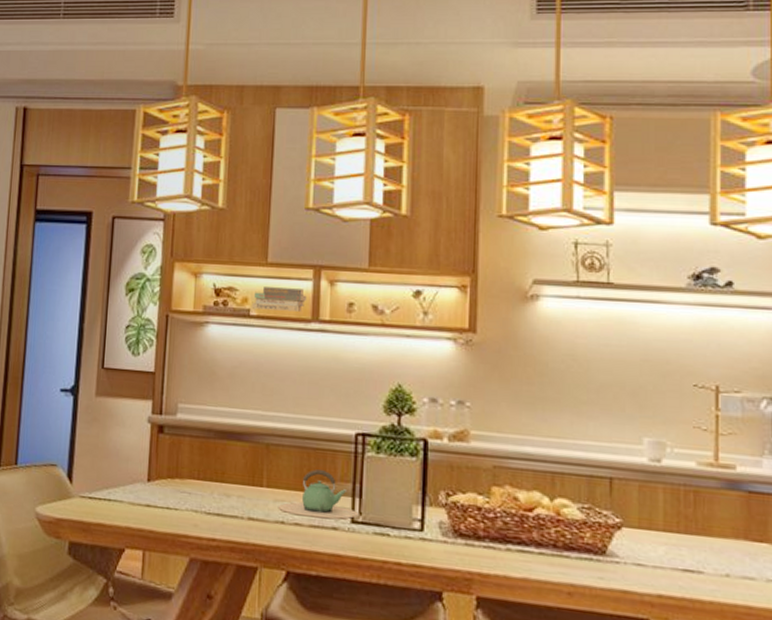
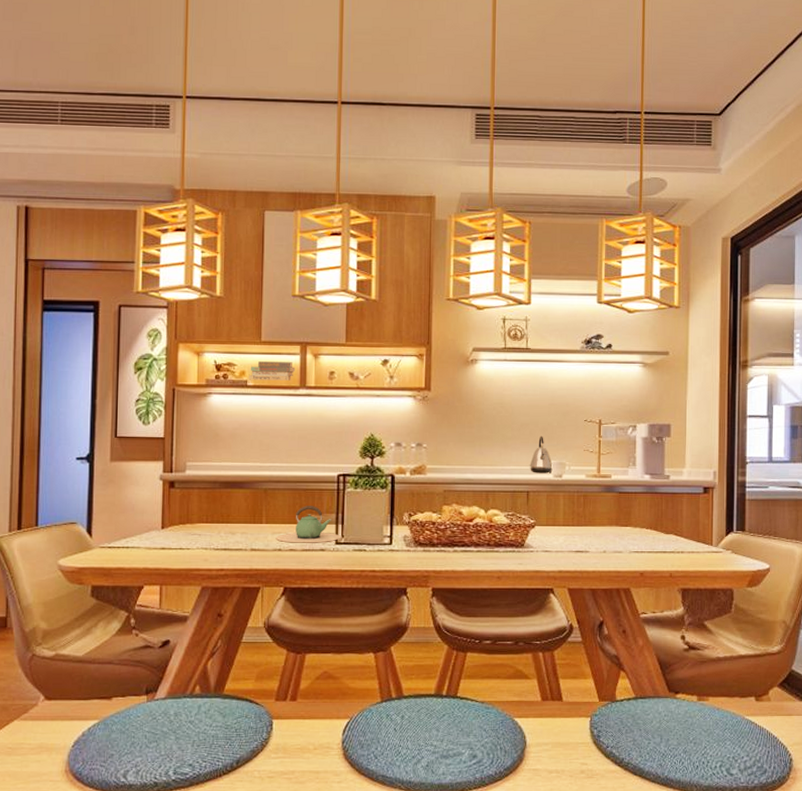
kettle: none [612,402,647,456] -> present [529,435,553,473]

